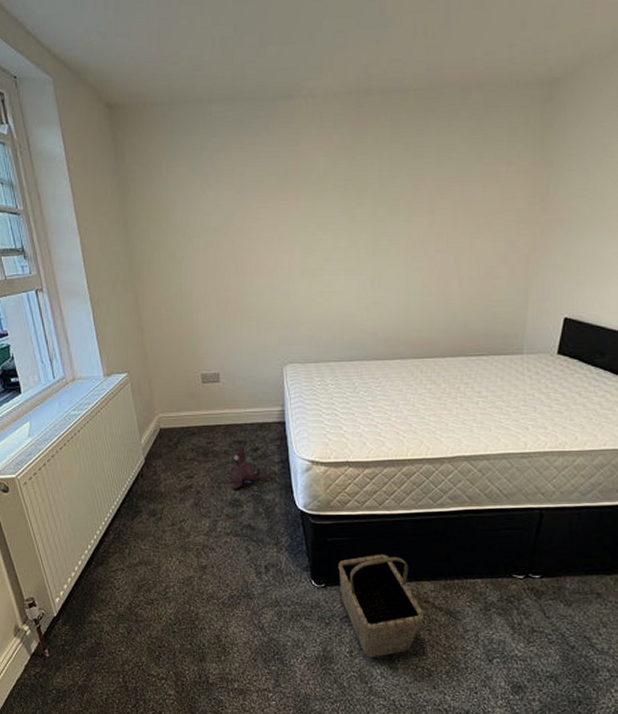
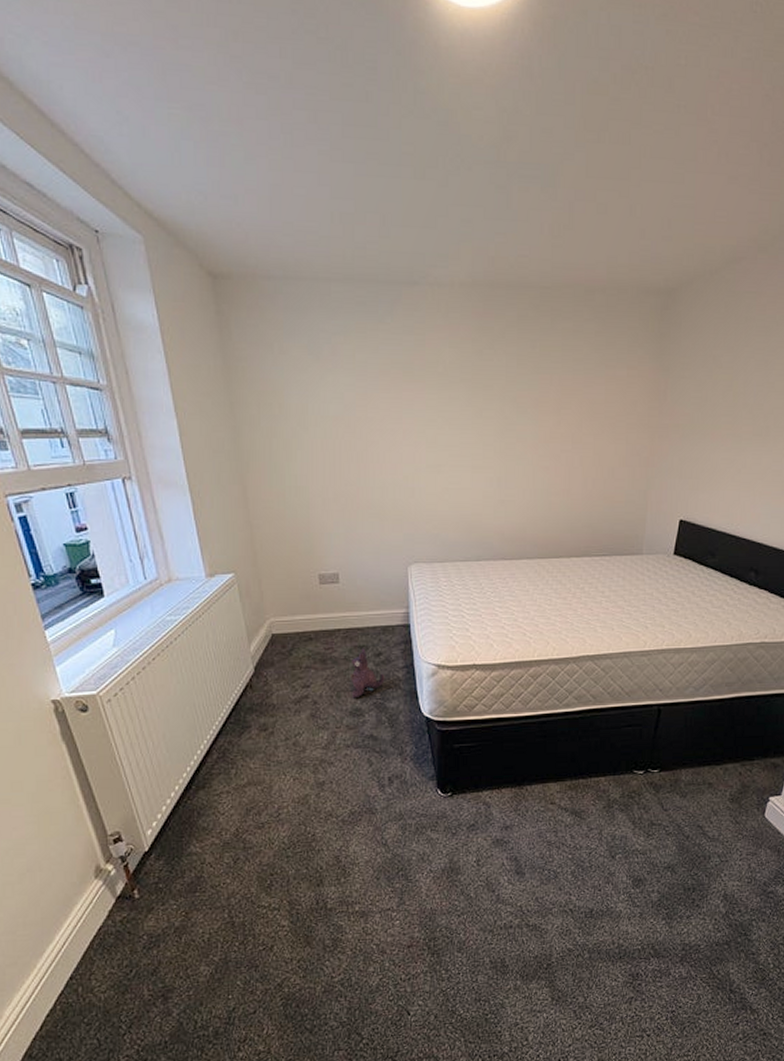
basket: present [338,554,425,658] -> none [465,758,551,865]

